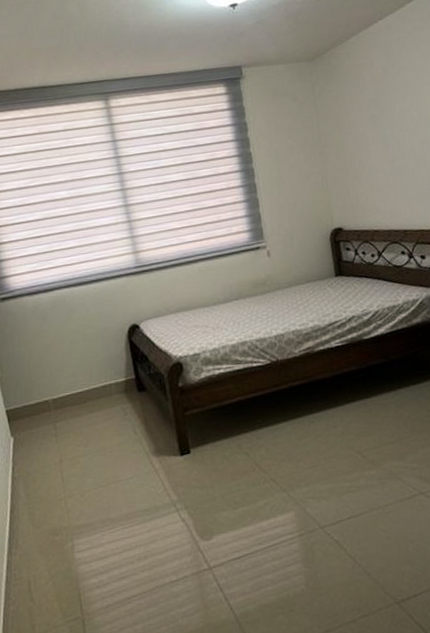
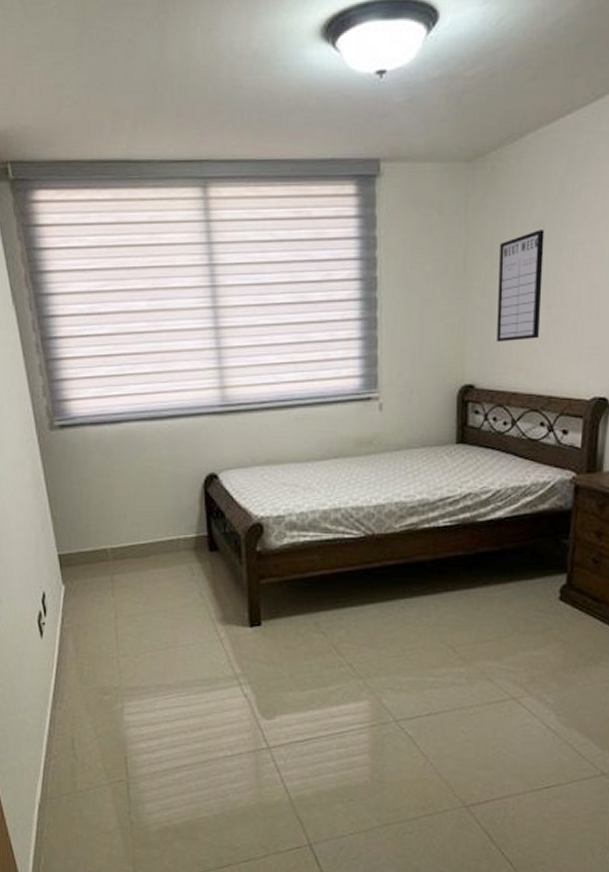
writing board: none [344,104,388,193] -> present [497,229,545,343]

